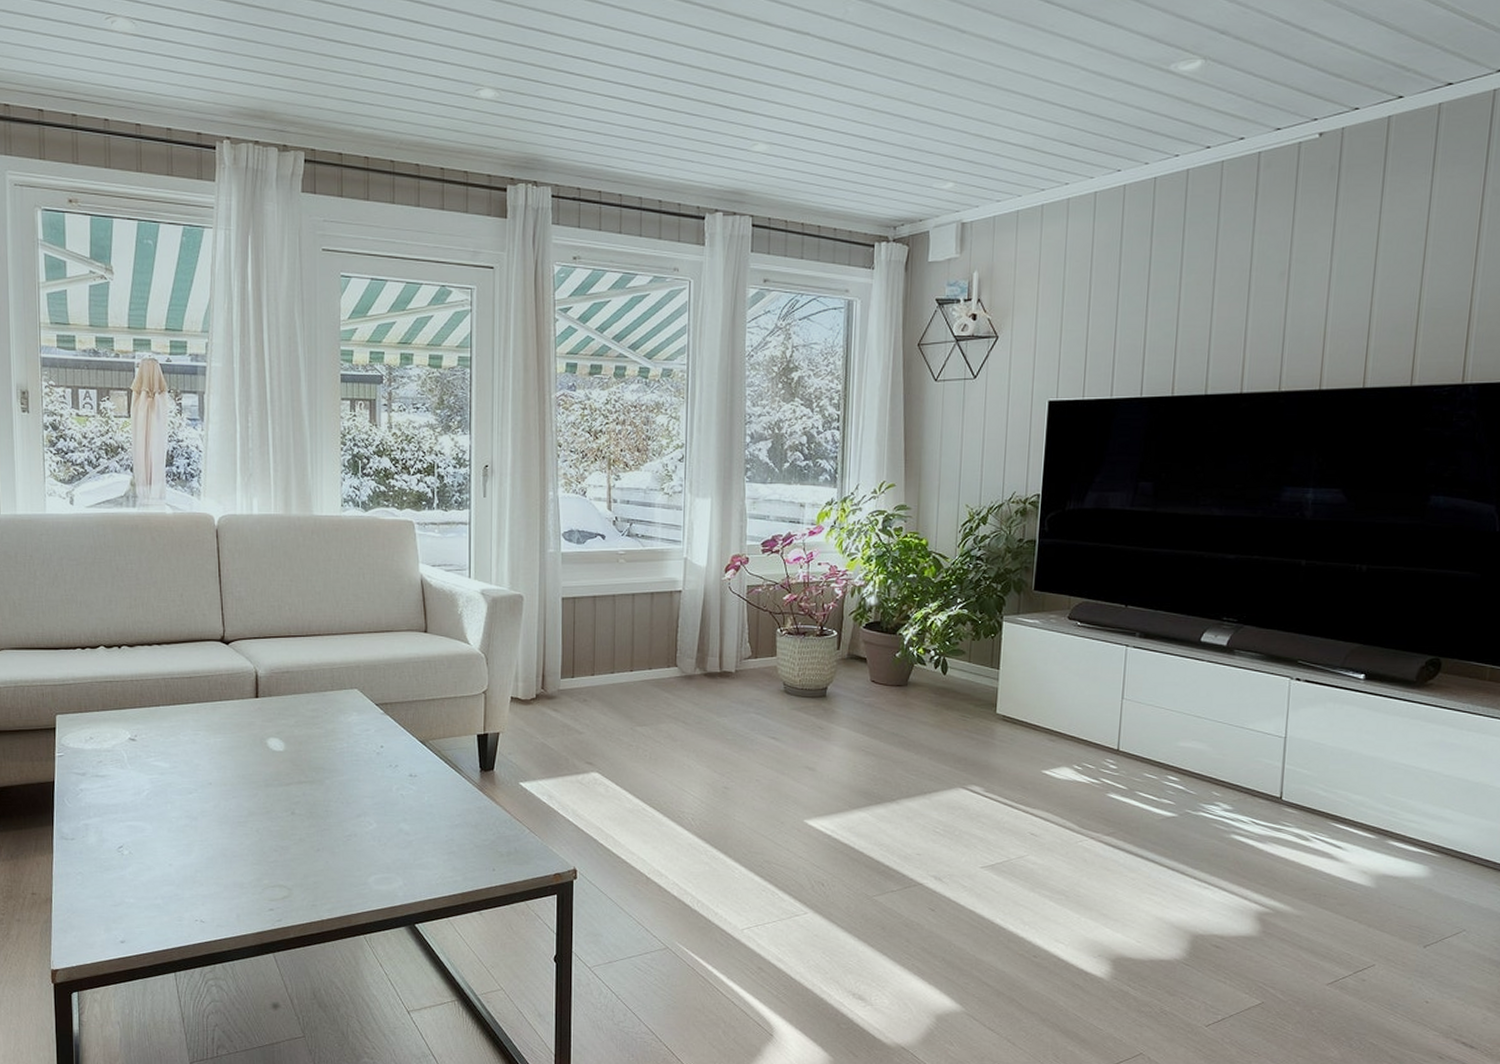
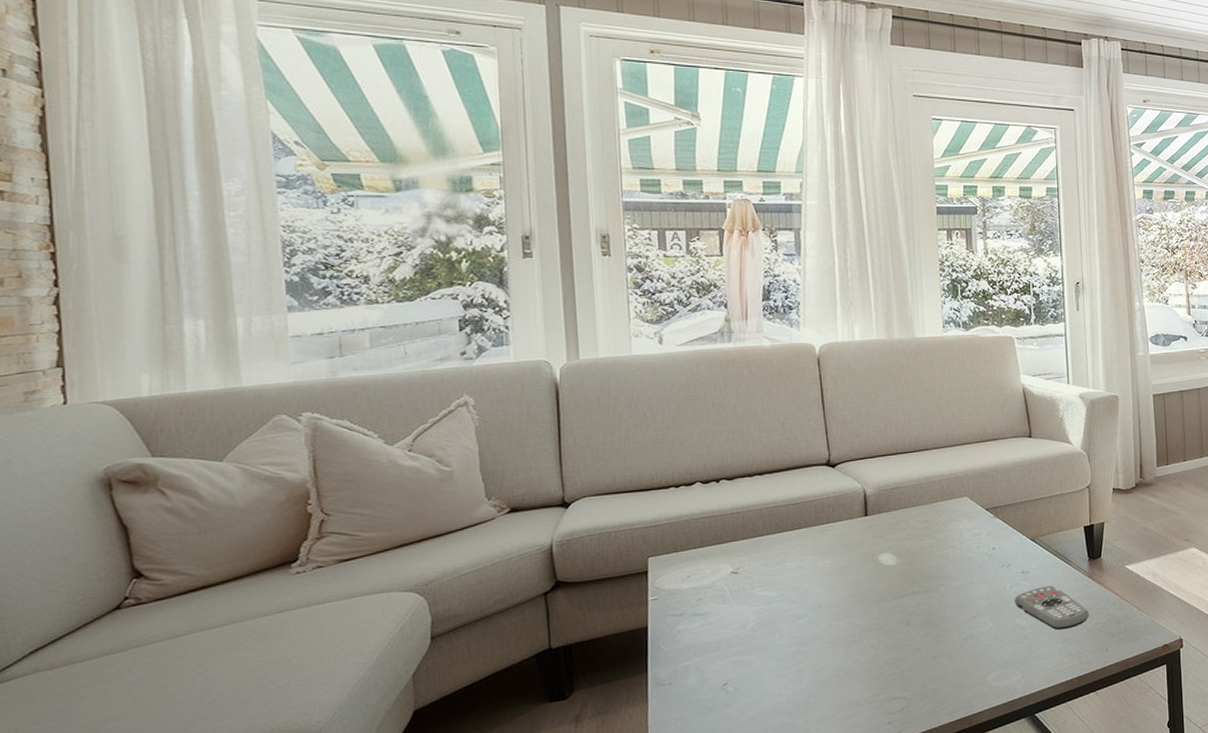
remote control: none [400,793,477,842] -> present [1014,585,1089,630]

